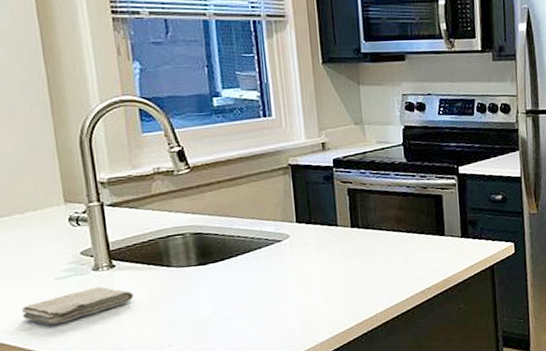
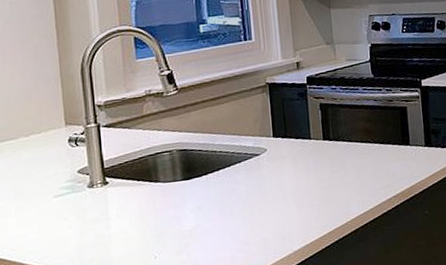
washcloth: present [21,286,134,325] -> none [22,202,125,240]

